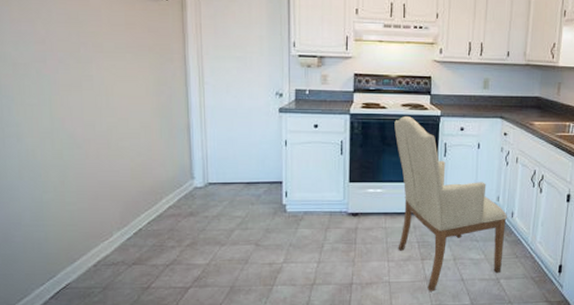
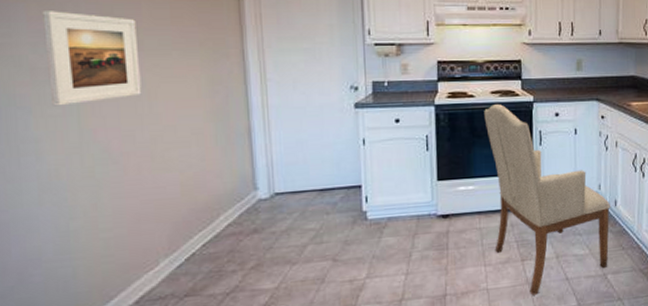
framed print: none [22,14,101,97] -> present [42,11,142,107]

